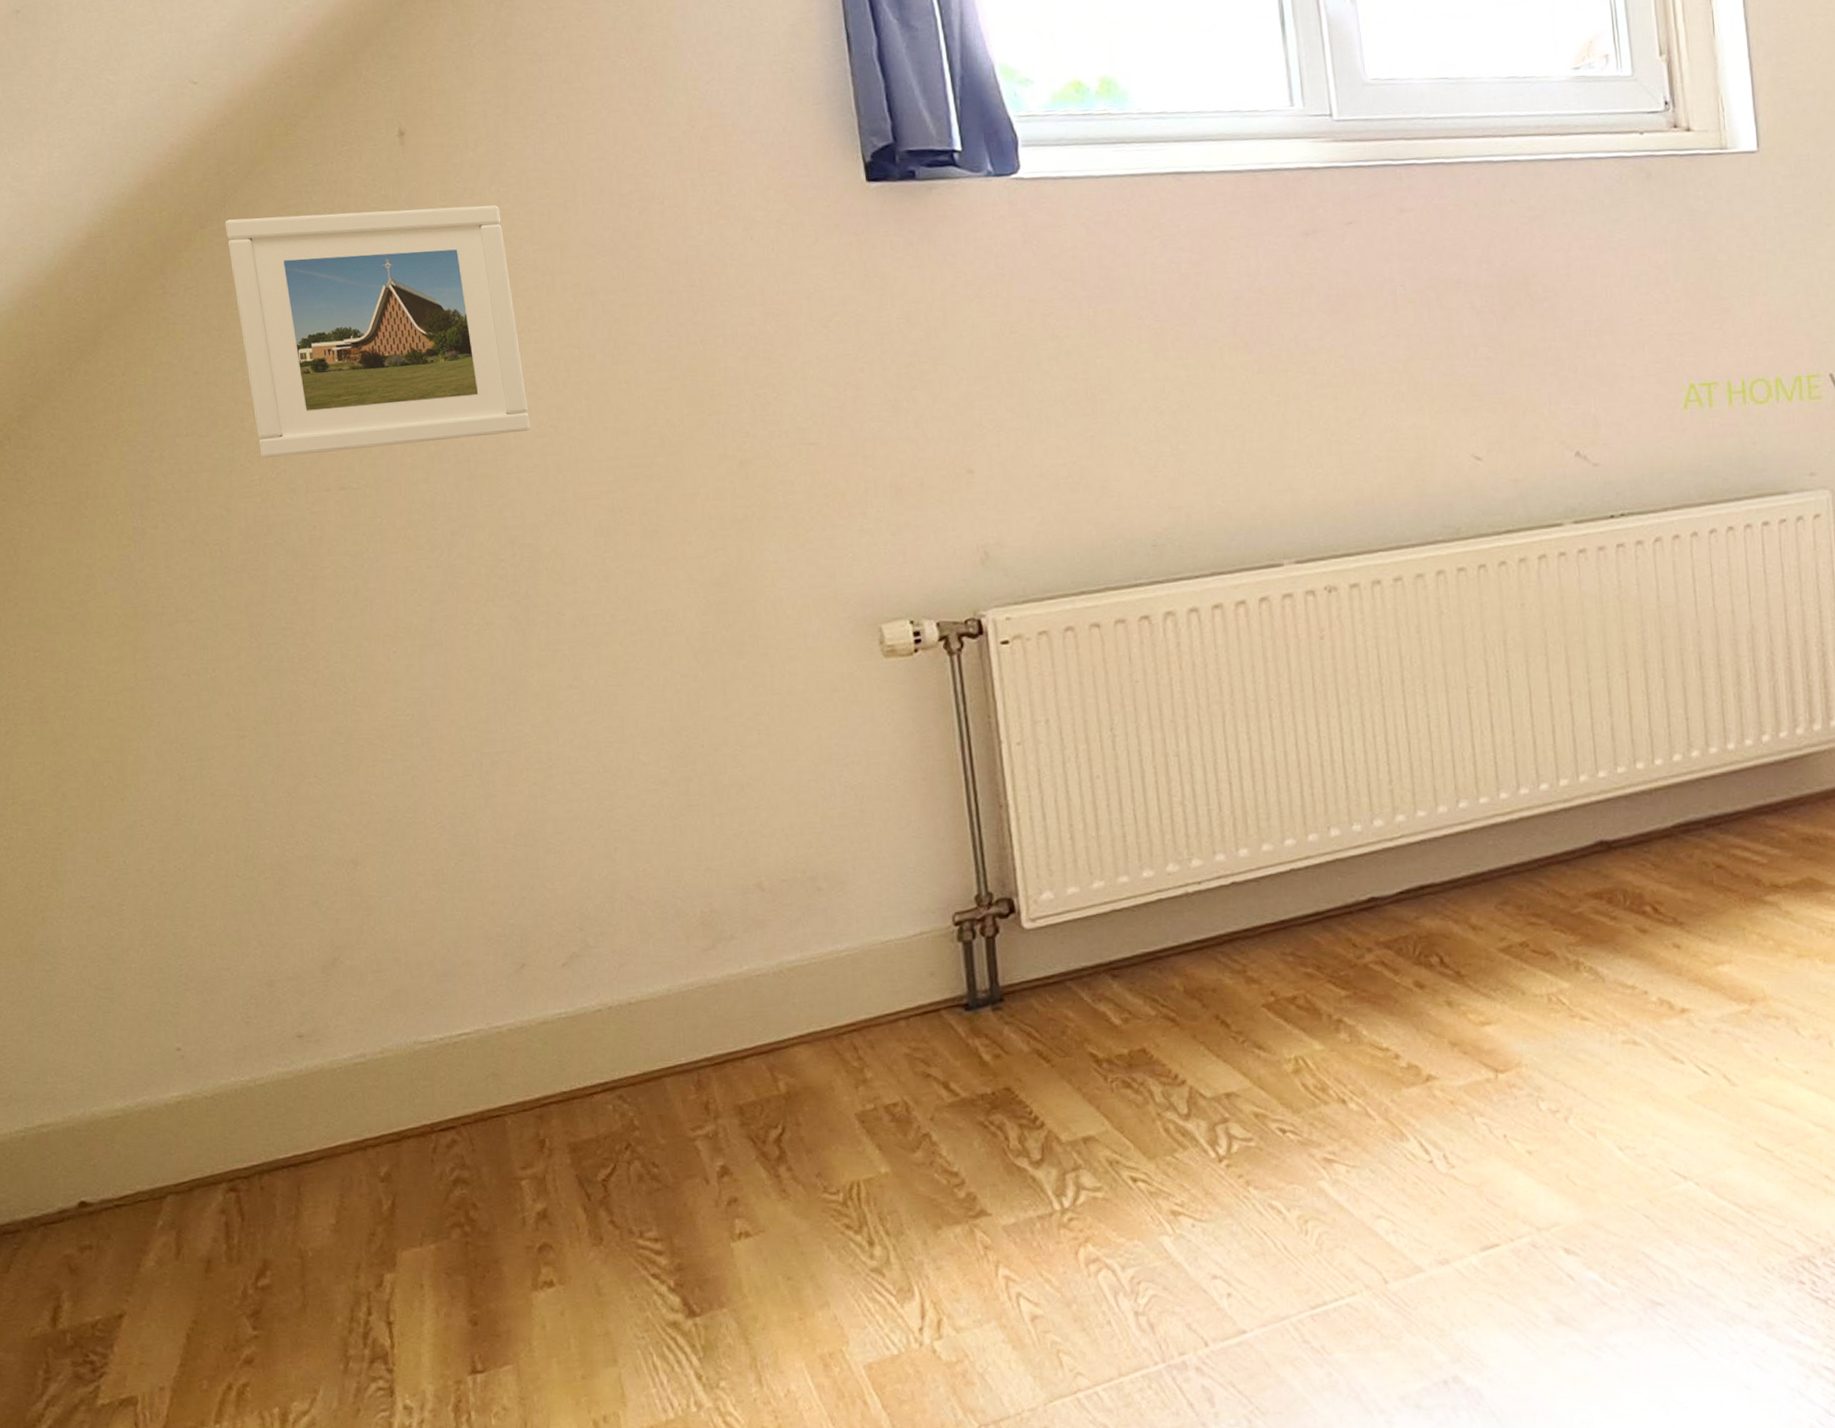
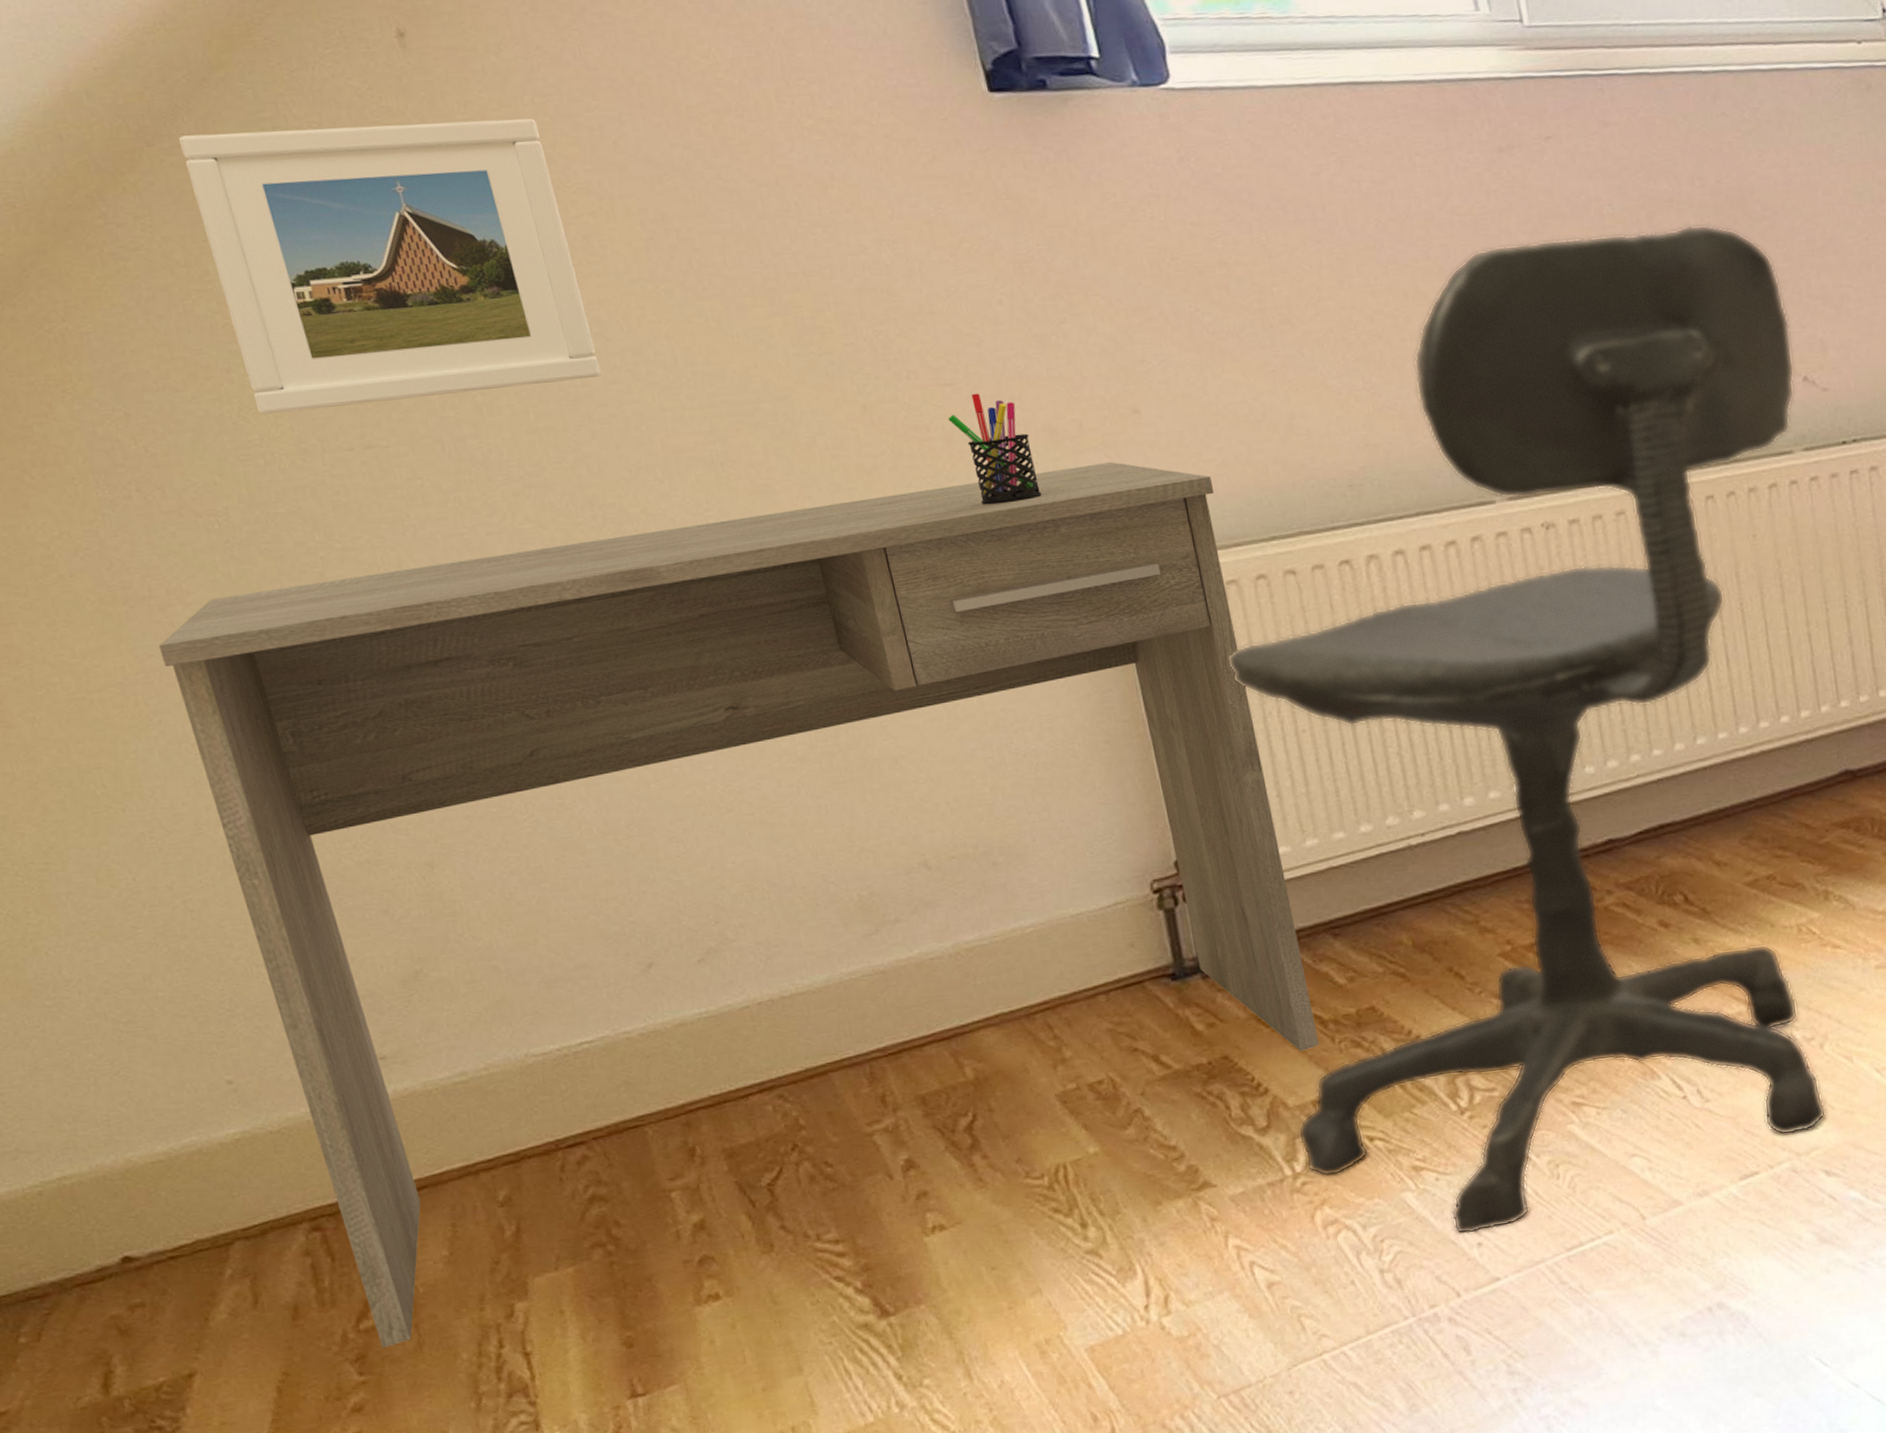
desk: none [164,518,1093,1306] -> present [158,462,1320,1348]
pen holder: none [810,452,885,555] -> present [948,393,1042,505]
office chair: none [1035,305,1568,1284] -> present [1228,224,1827,1234]

